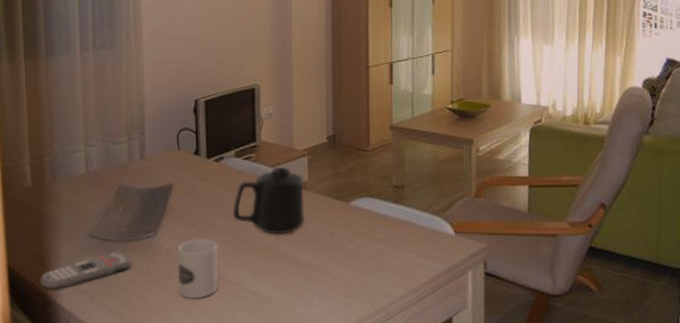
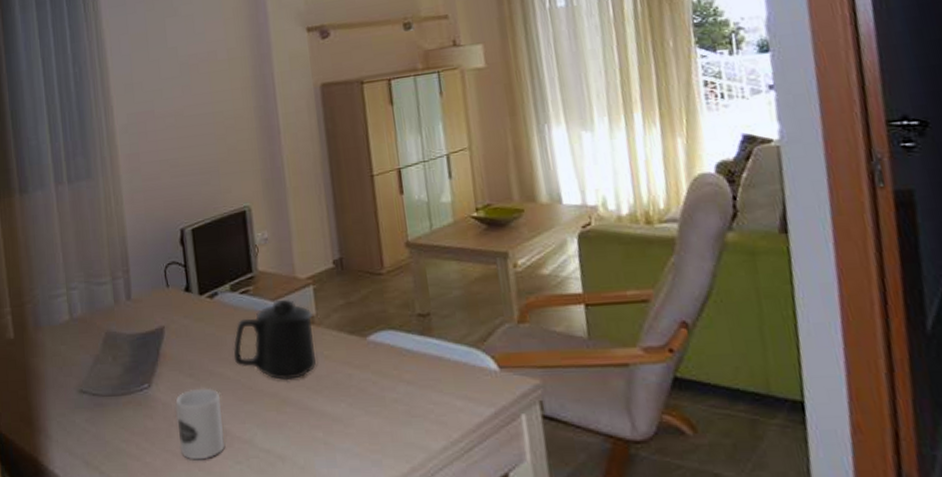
remote control: present [40,251,131,290] -> none [29,407,126,455]

